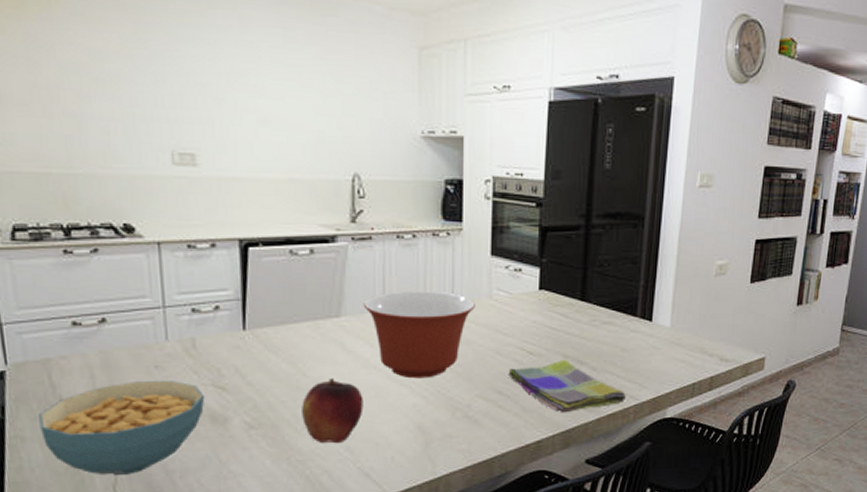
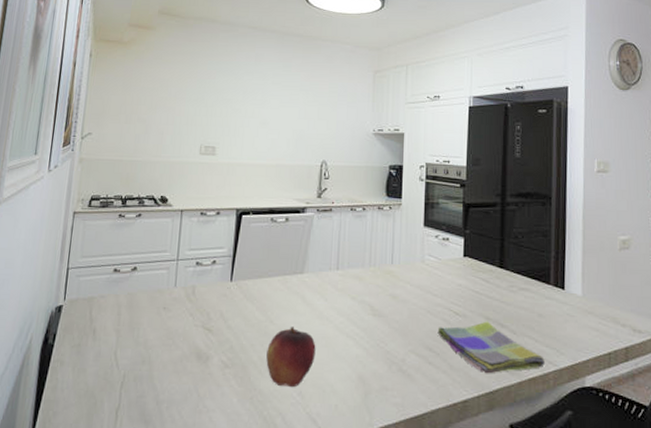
cereal bowl: present [39,381,205,475] -> none [75,319,196,401]
mixing bowl: present [363,290,475,379] -> none [321,253,410,332]

